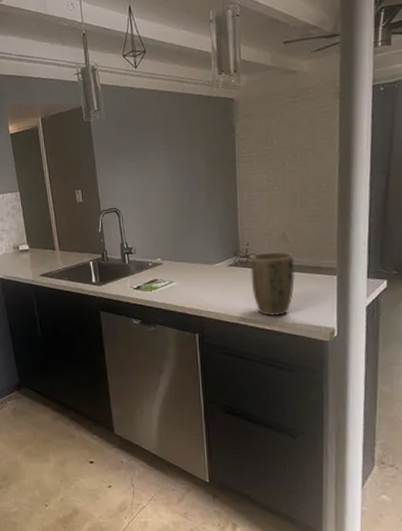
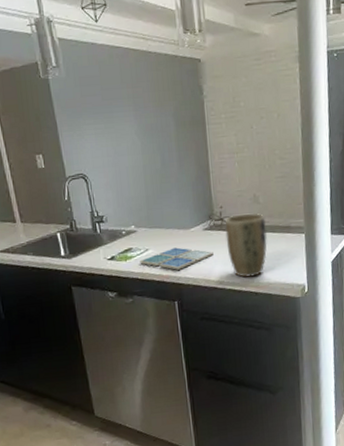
drink coaster: none [164,281,237,303] -> present [140,247,214,270]

